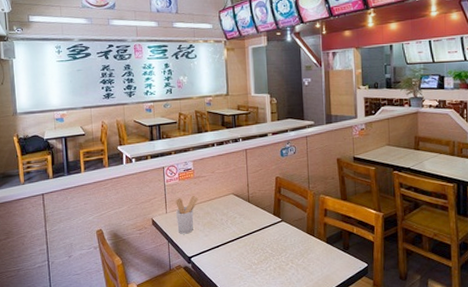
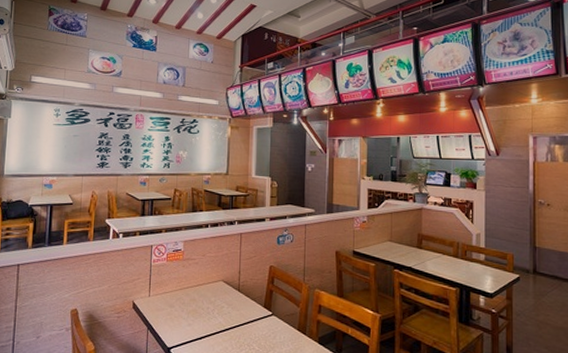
utensil holder: present [175,195,198,234] -> none [159,278,185,321]

